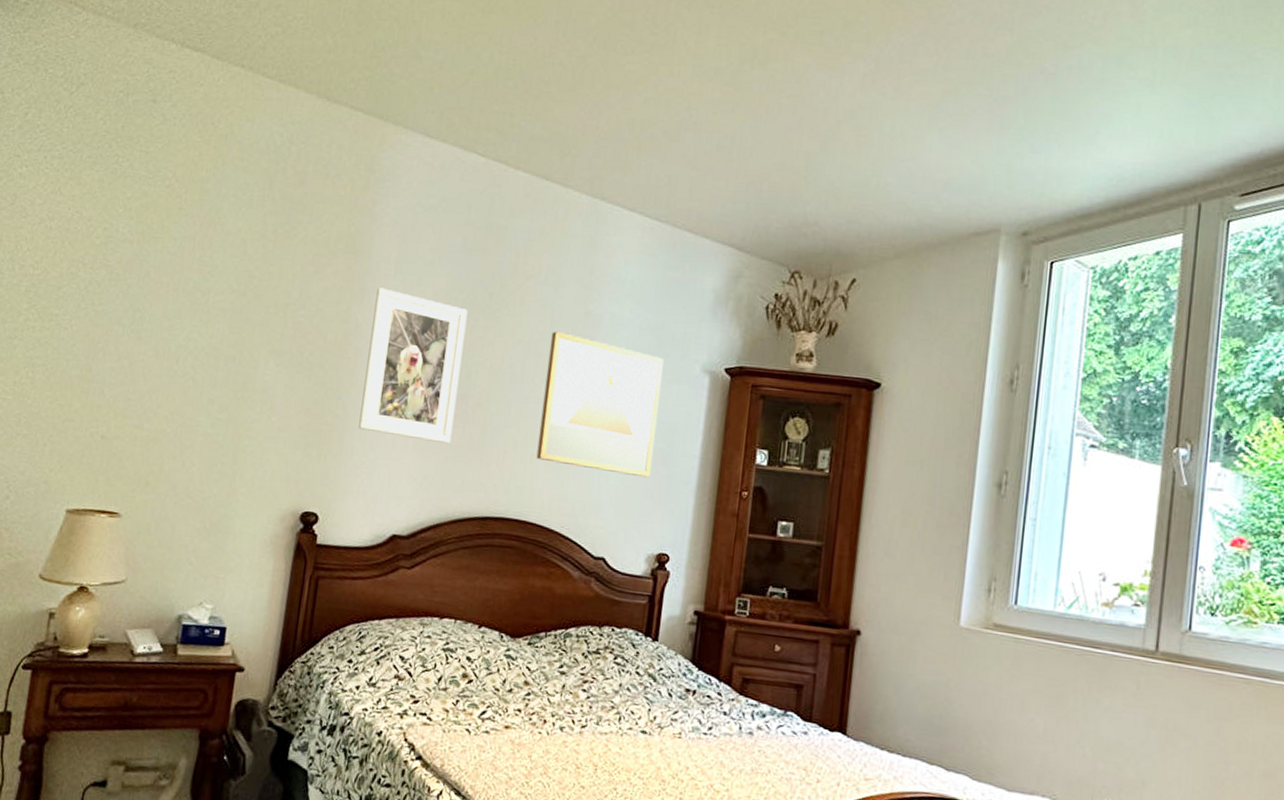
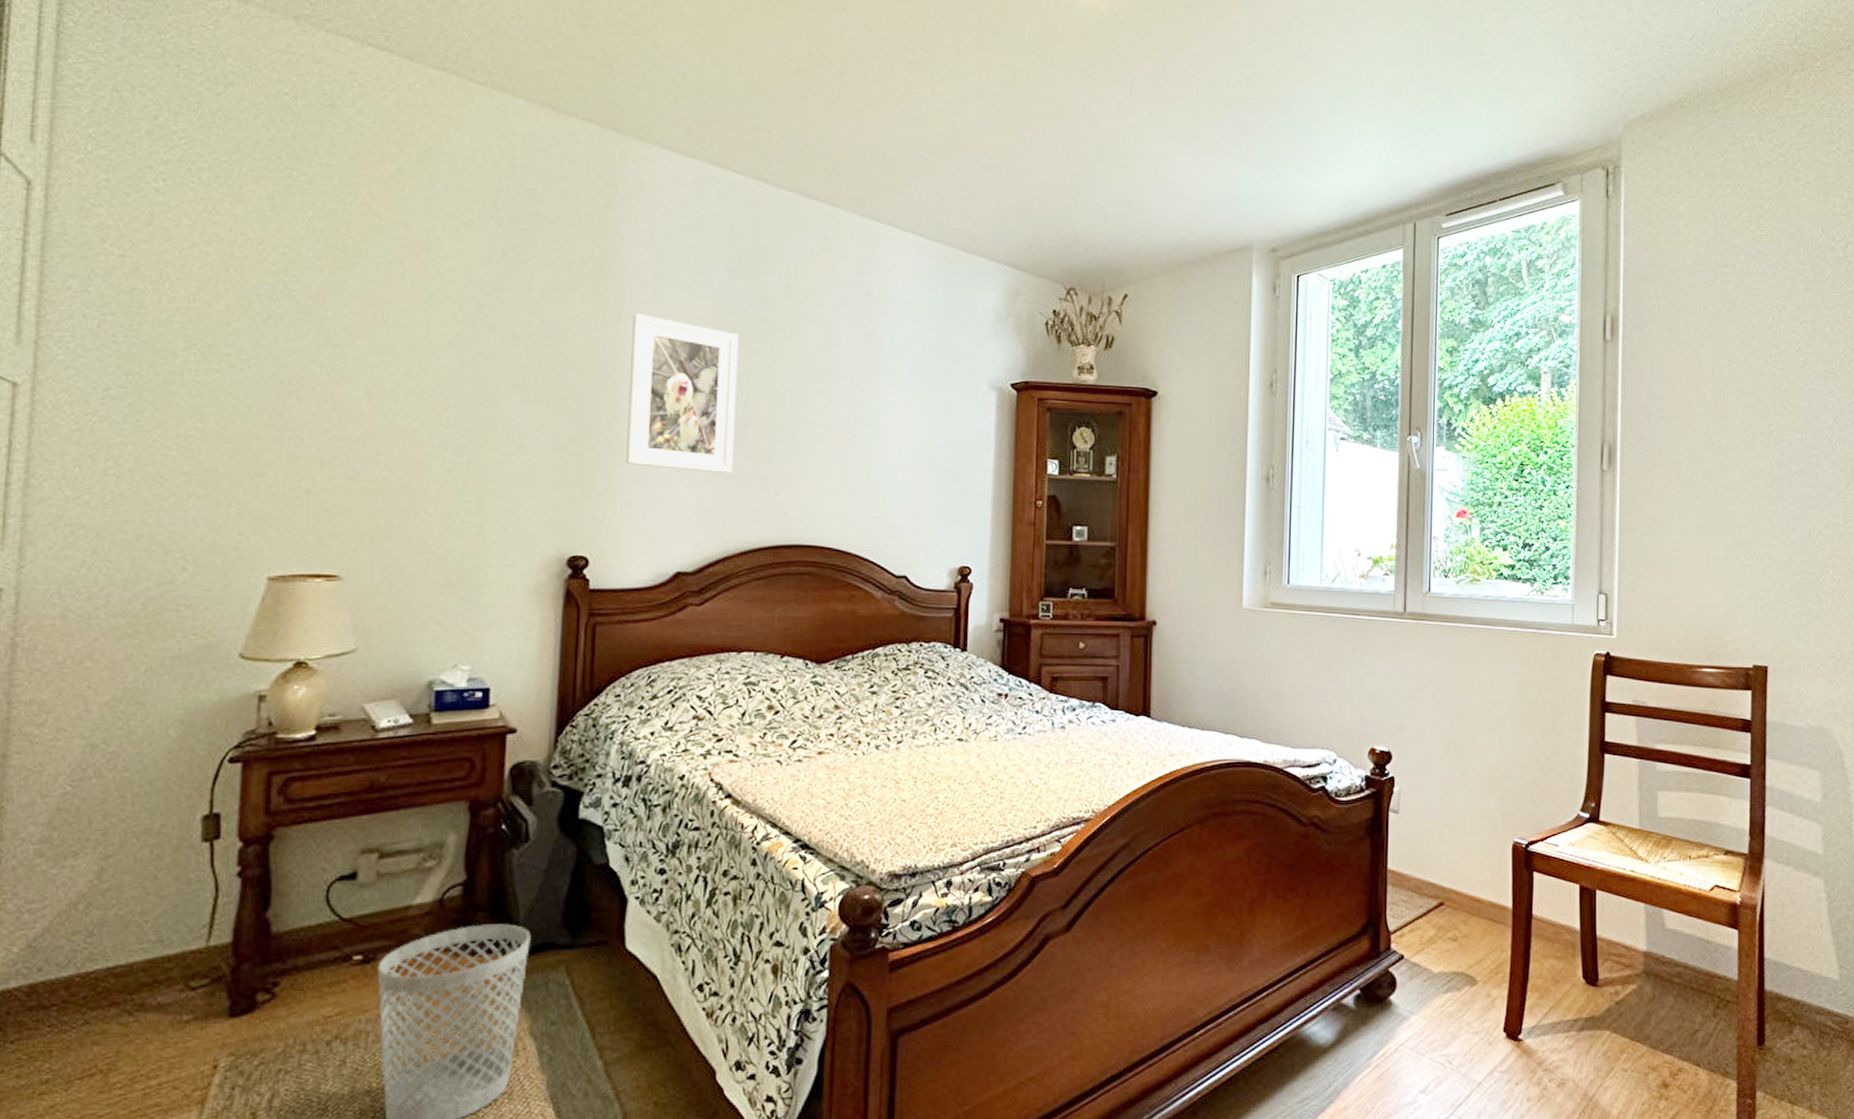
wall art: present [536,332,664,478] -> none [827,354,949,495]

